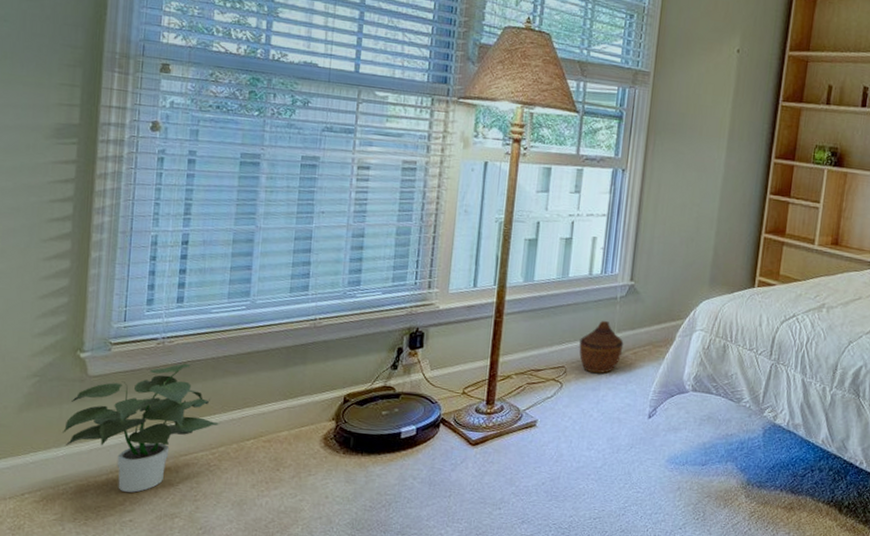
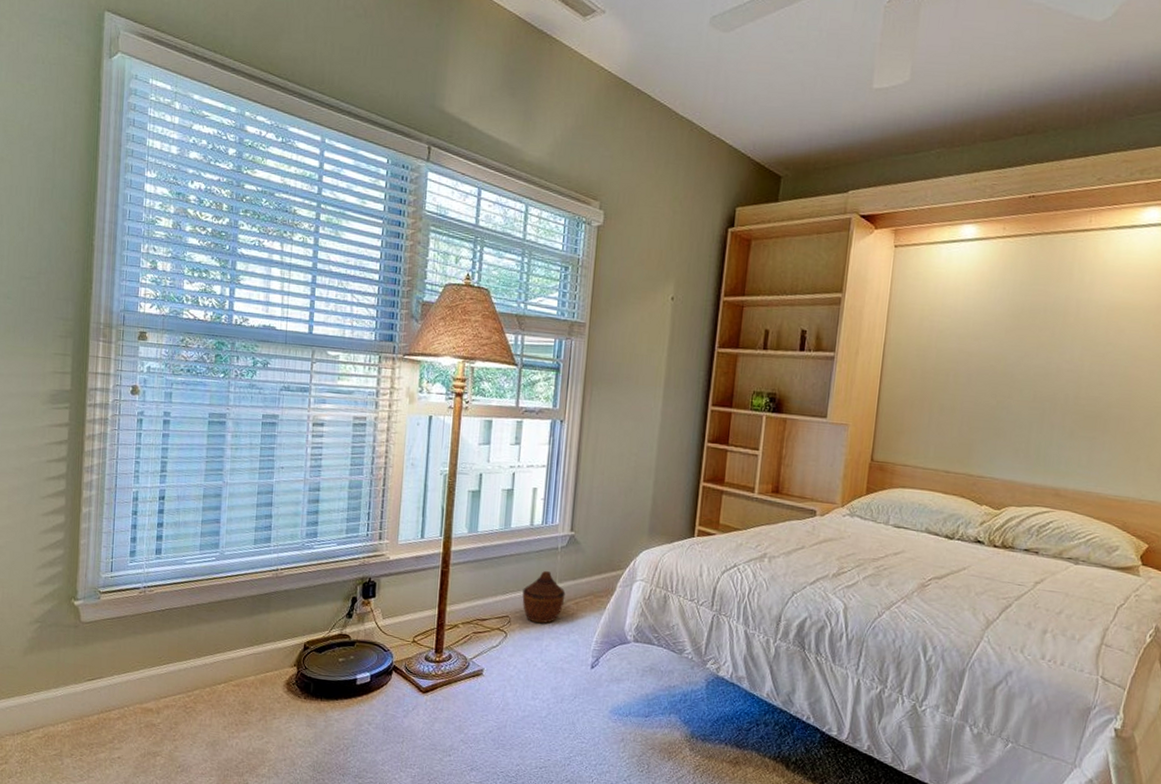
potted plant: present [63,363,220,493] -> none [61,611,195,732]

